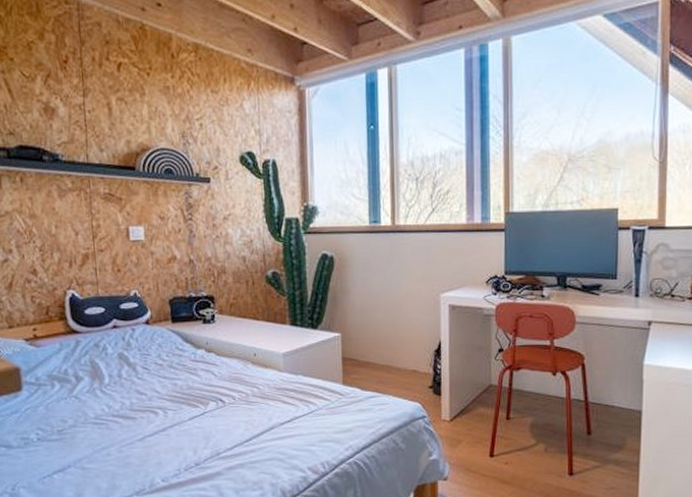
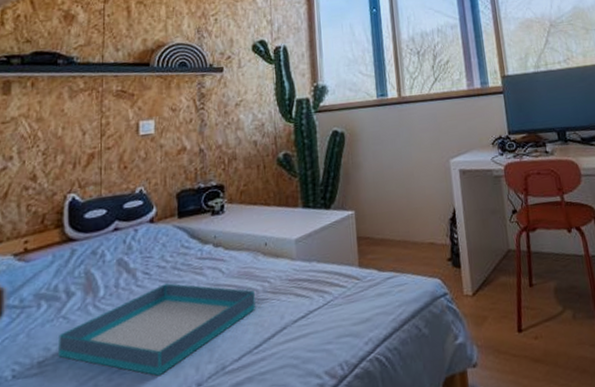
tray: none [73,379,246,453] -> present [58,283,255,376]

